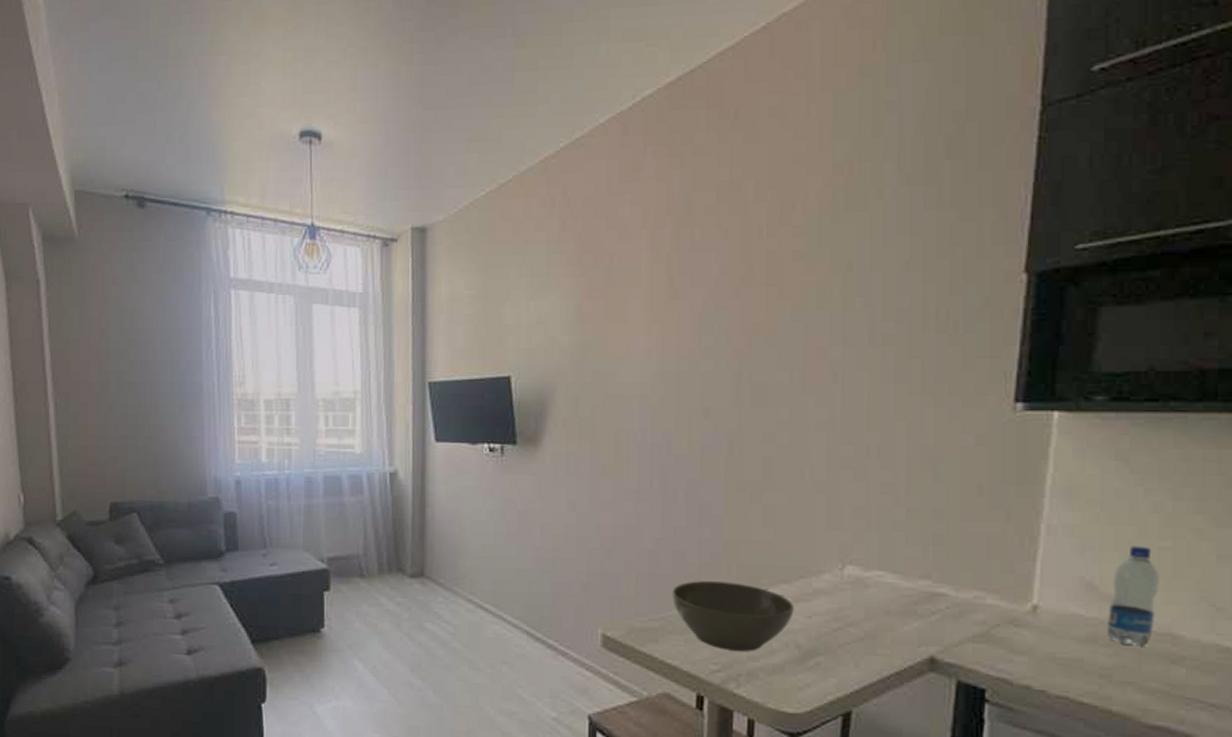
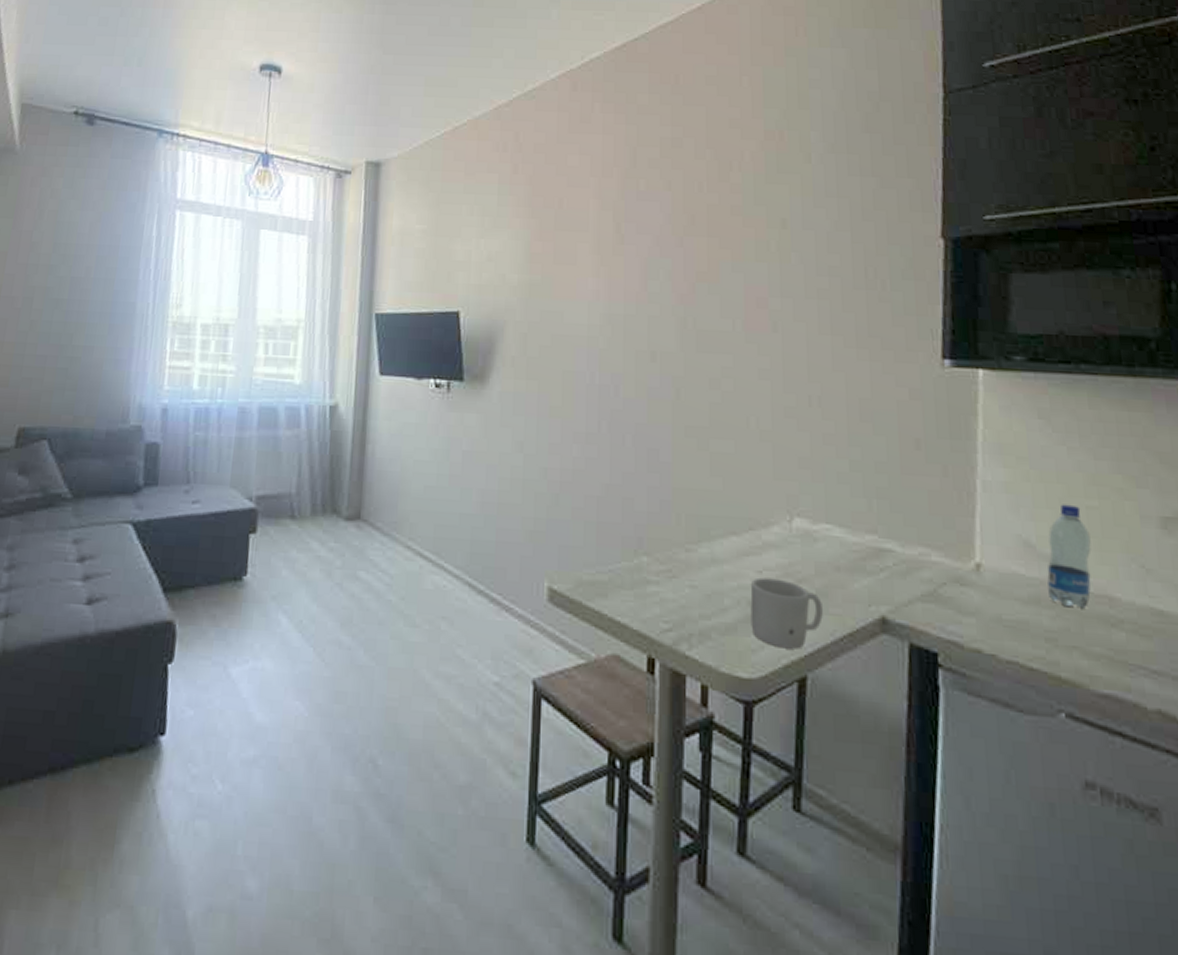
bowl: present [672,581,794,652] -> none [621,530,745,609]
mug: none [798,622,871,687] -> present [750,577,823,649]

